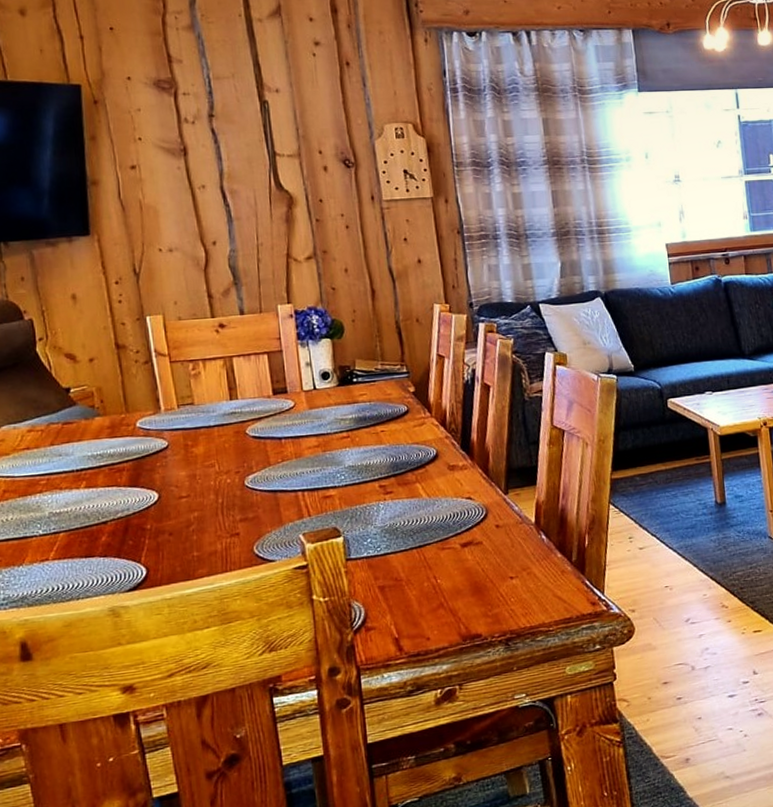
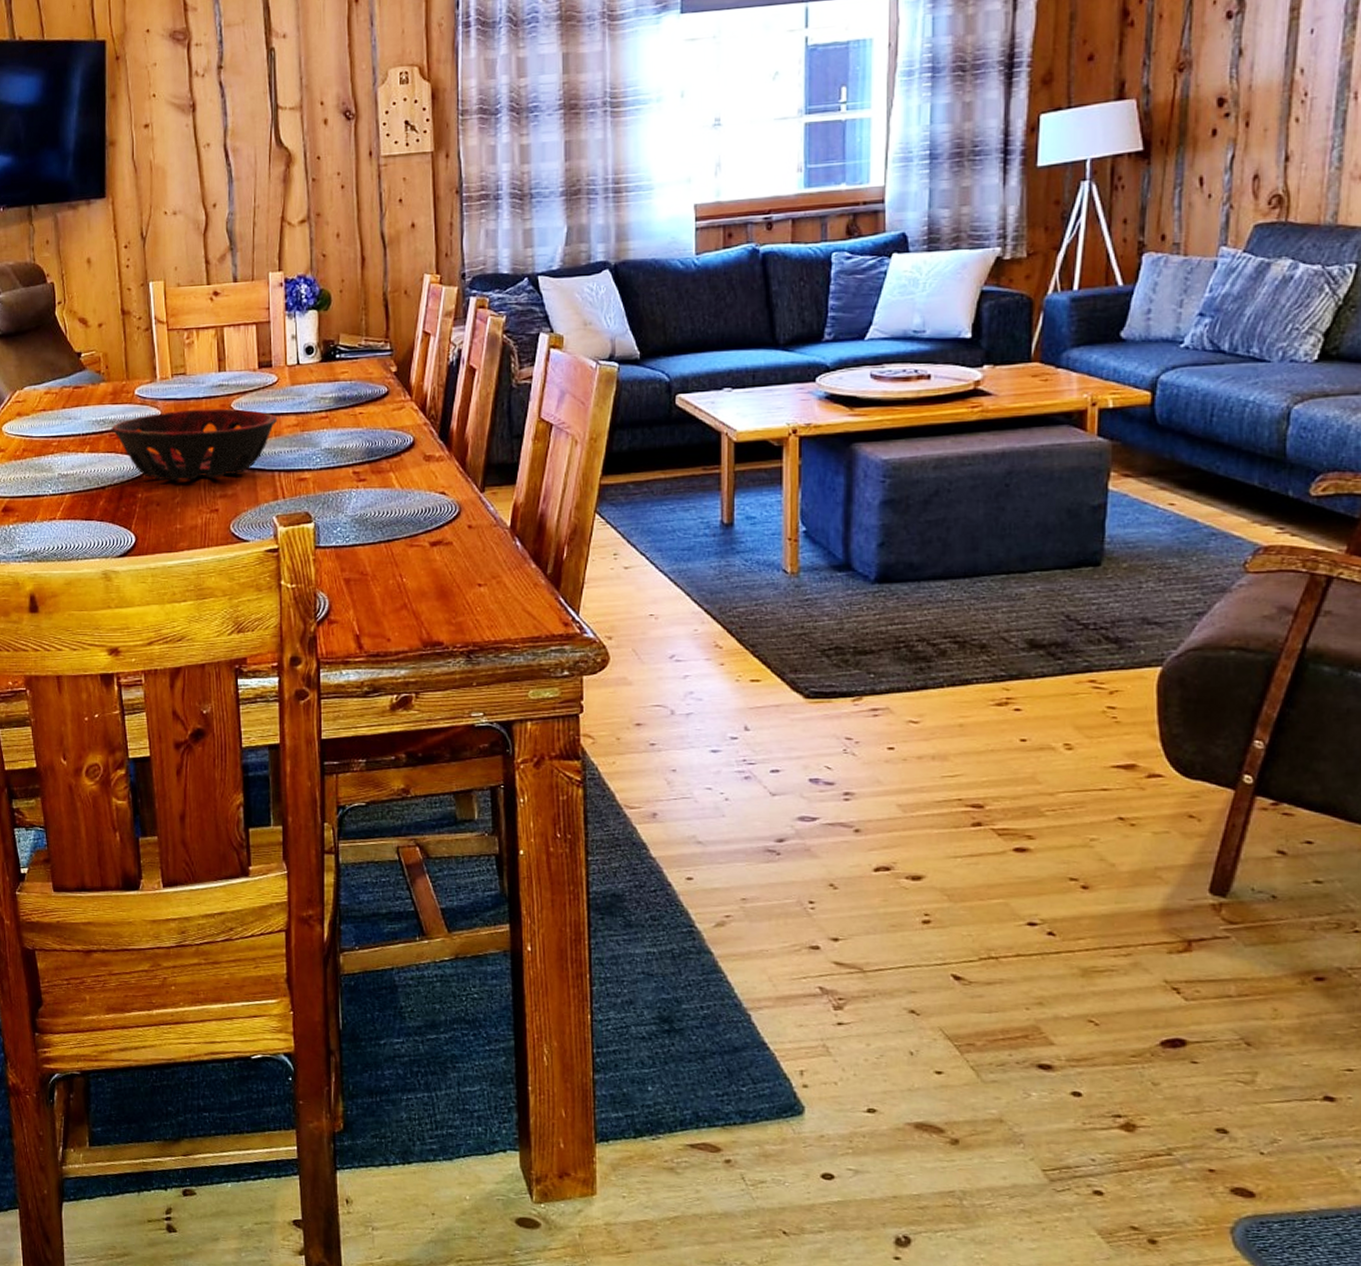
decorative bowl: none [110,434,298,510] -> present [111,408,278,481]

